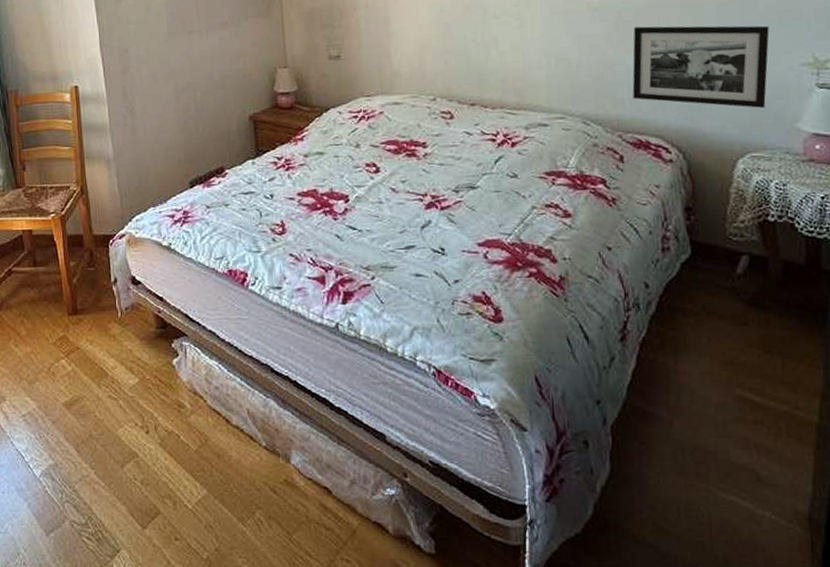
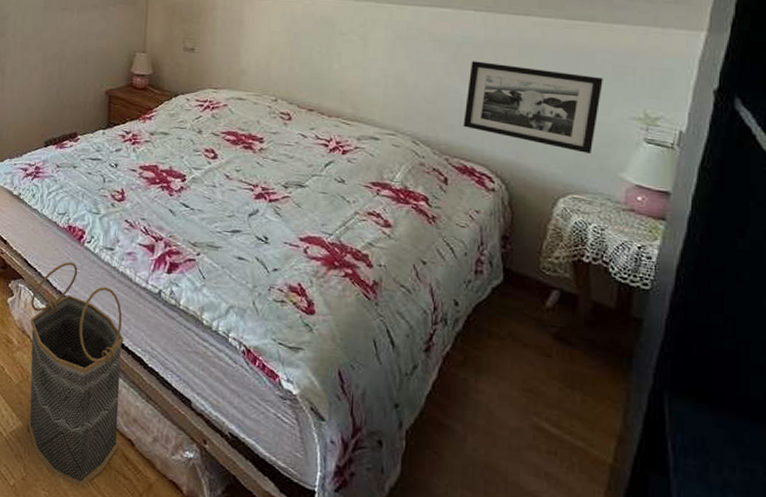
basket: none [198,309,315,547] -> present [28,261,124,487]

